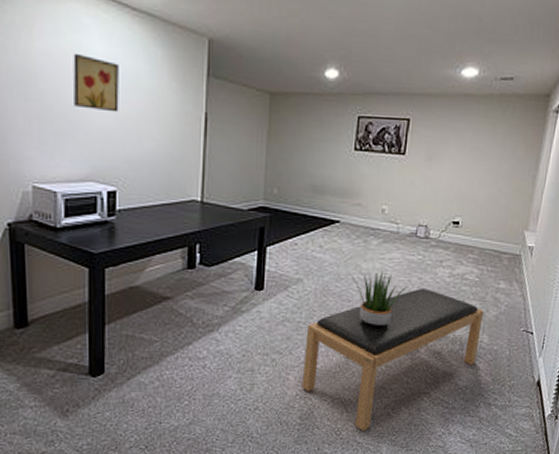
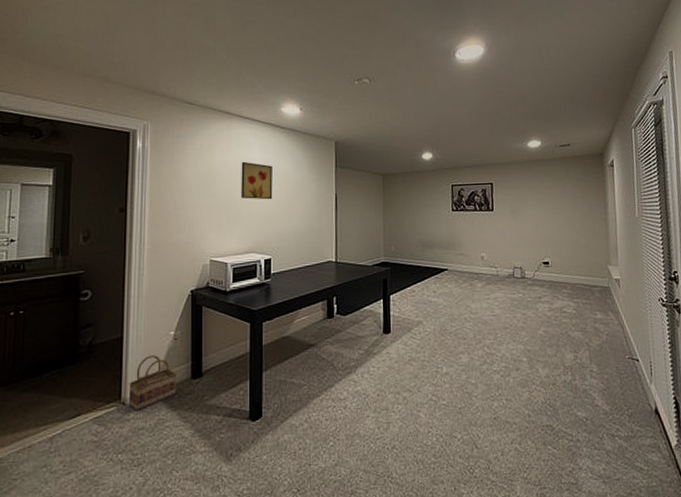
bench: present [302,288,484,431] -> none [431,323,590,468]
potted plant: present [351,270,410,327] -> none [463,309,516,362]

